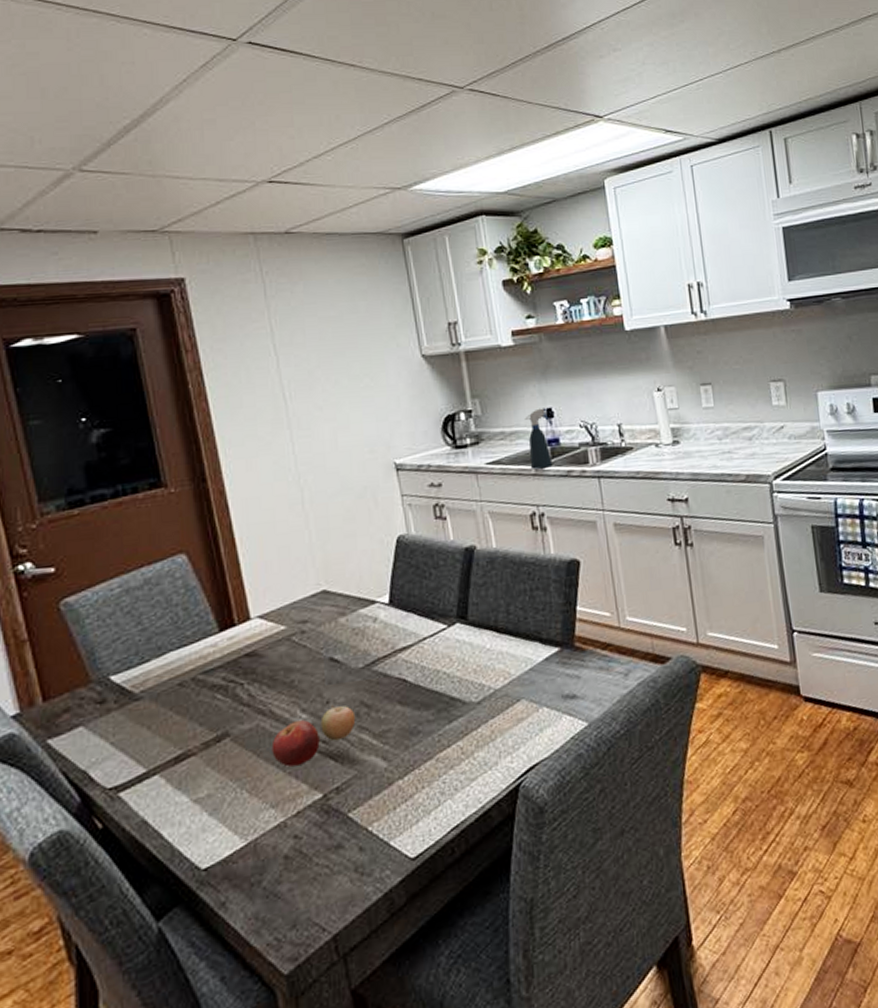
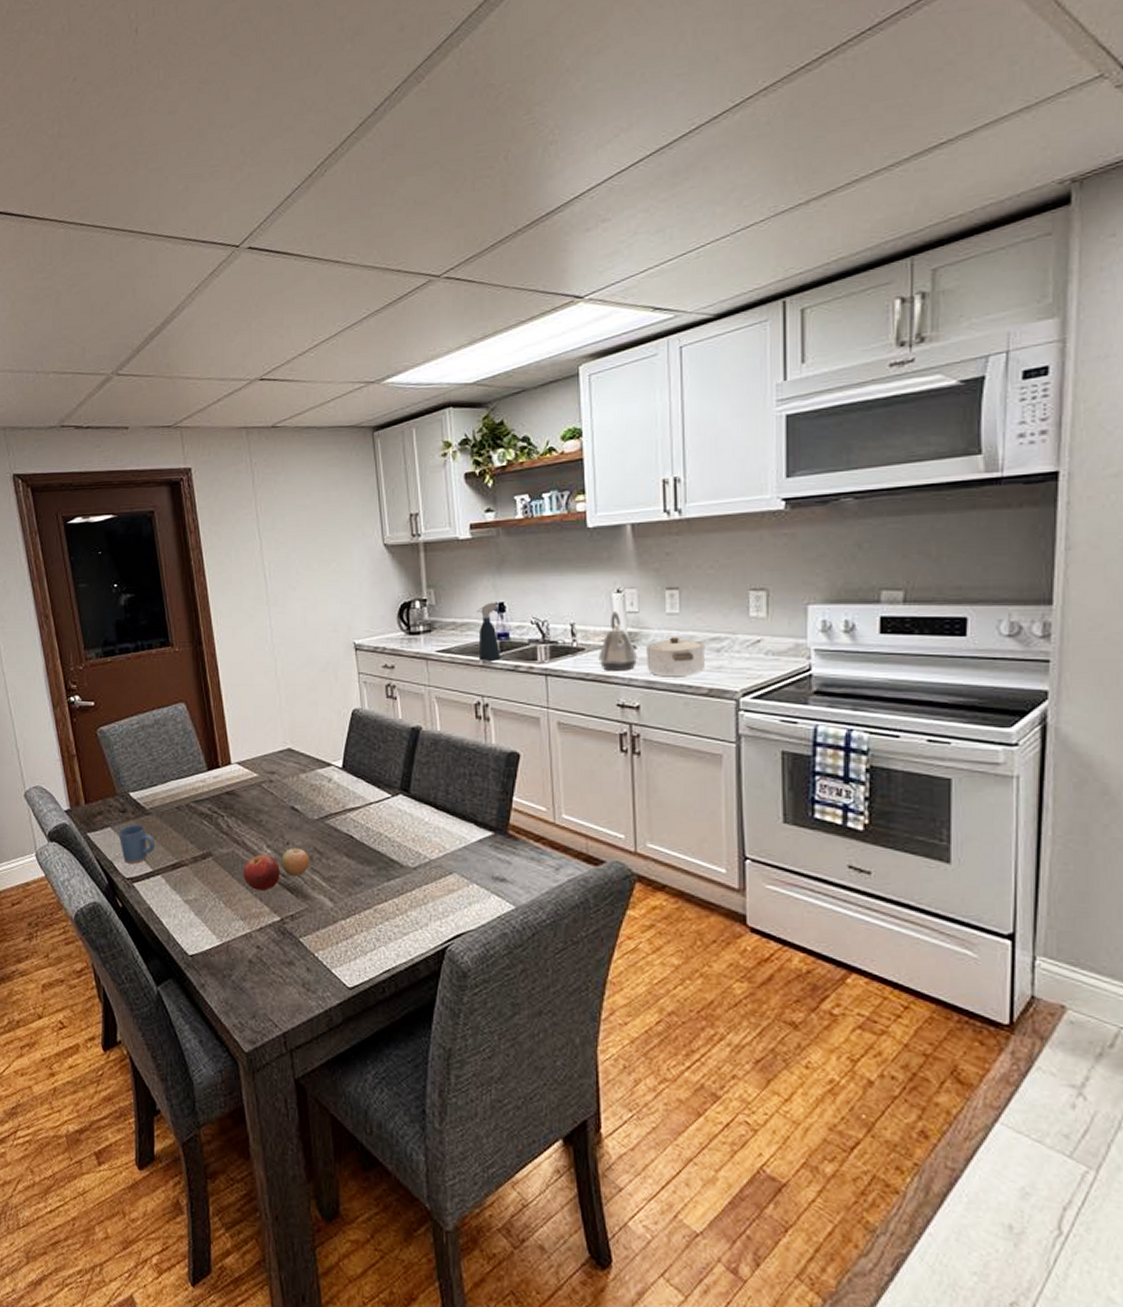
mug: none [95,714,150,769] -> present [118,824,155,864]
kettle: none [646,408,683,467] -> present [598,610,638,671]
cooking pot: none [688,429,740,469] -> present [646,637,704,677]

